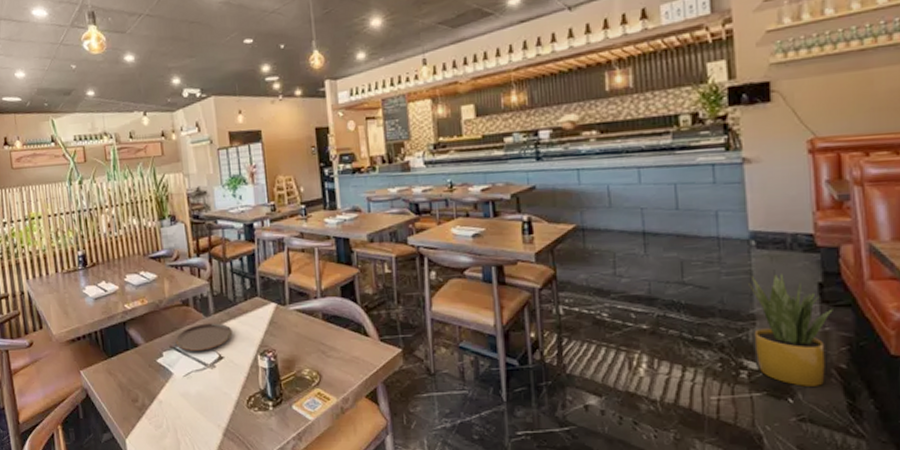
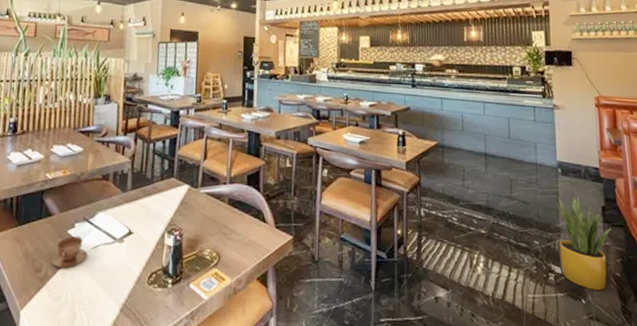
teacup: none [146,365,181,396] -> present [51,236,87,267]
plate: present [175,323,233,351] -> none [89,198,146,225]

